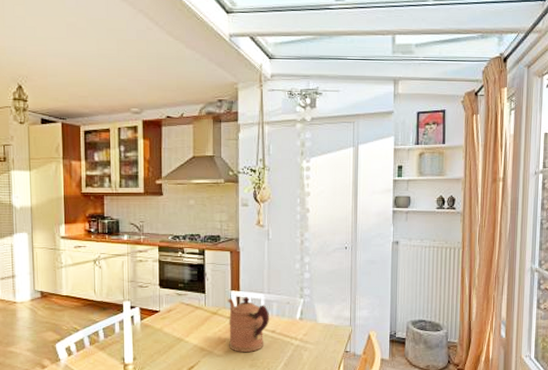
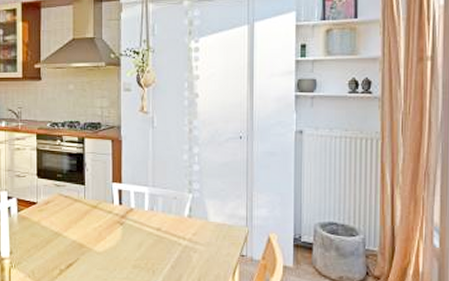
coffeepot: present [228,296,269,352] -> none [109,189,154,251]

